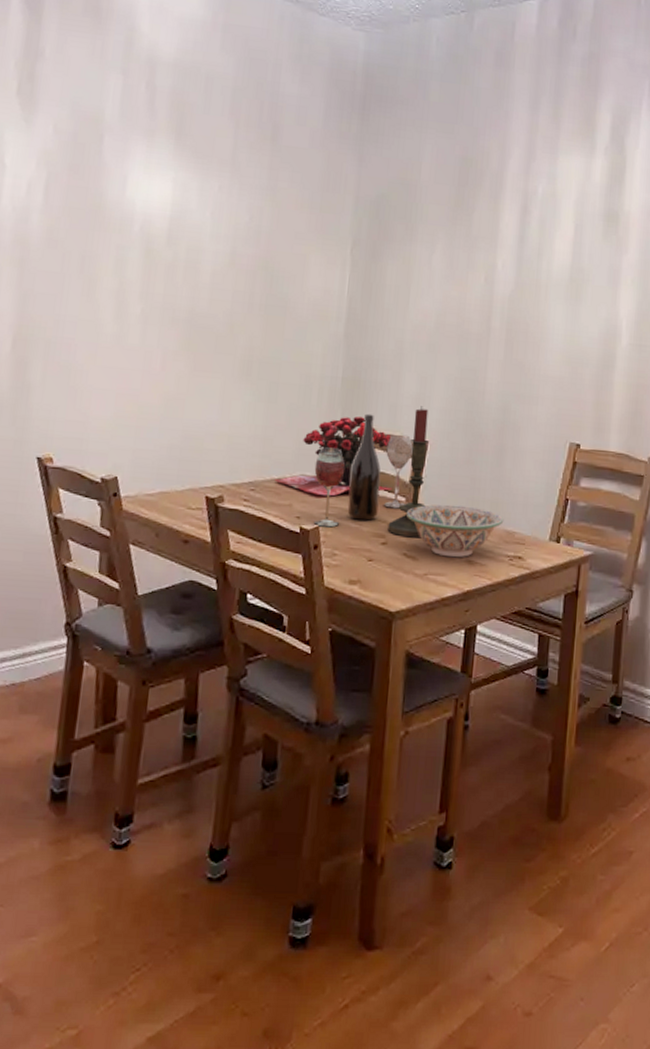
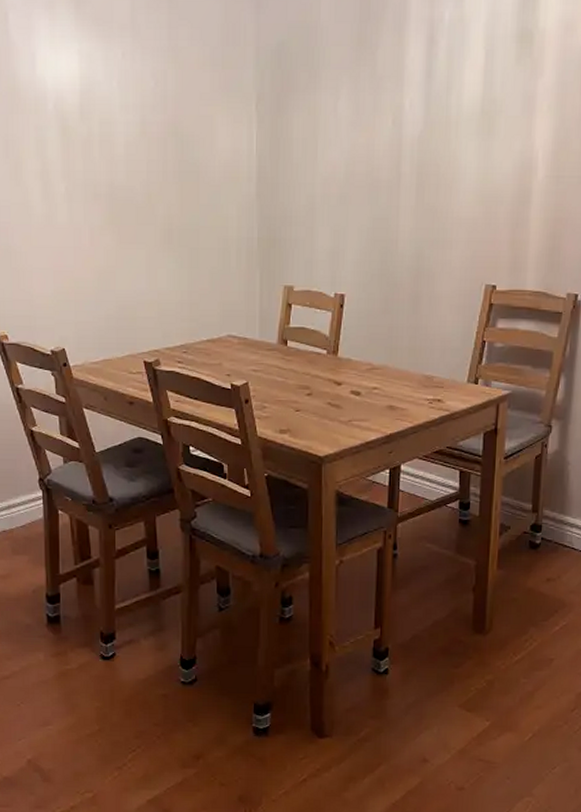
flower arrangement: present [275,416,393,496] -> none [204,275,314,354]
wineglass: present [313,447,346,528] -> none [239,307,268,383]
wine bottle: present [347,413,381,520] -> none [272,271,302,374]
wineglass: present [384,434,413,509] -> none [305,289,330,361]
candle: present [387,406,429,538] -> none [311,260,346,388]
decorative bowl: present [405,504,504,558] -> none [327,354,422,404]

